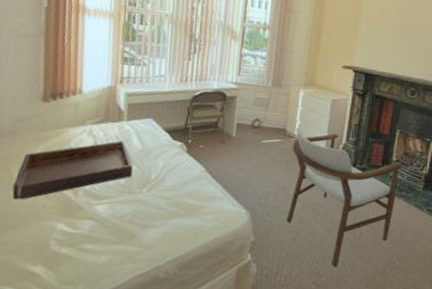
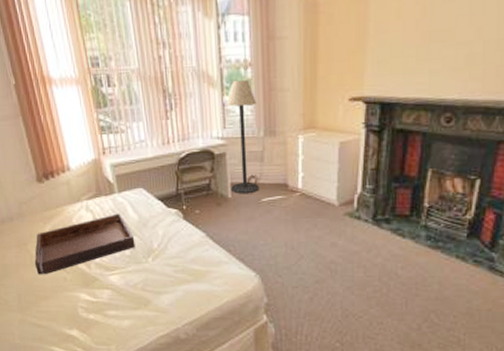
floor lamp: none [236,38,270,135] -> present [226,80,260,194]
armchair: present [286,127,403,267] -> none [298,180,438,326]

